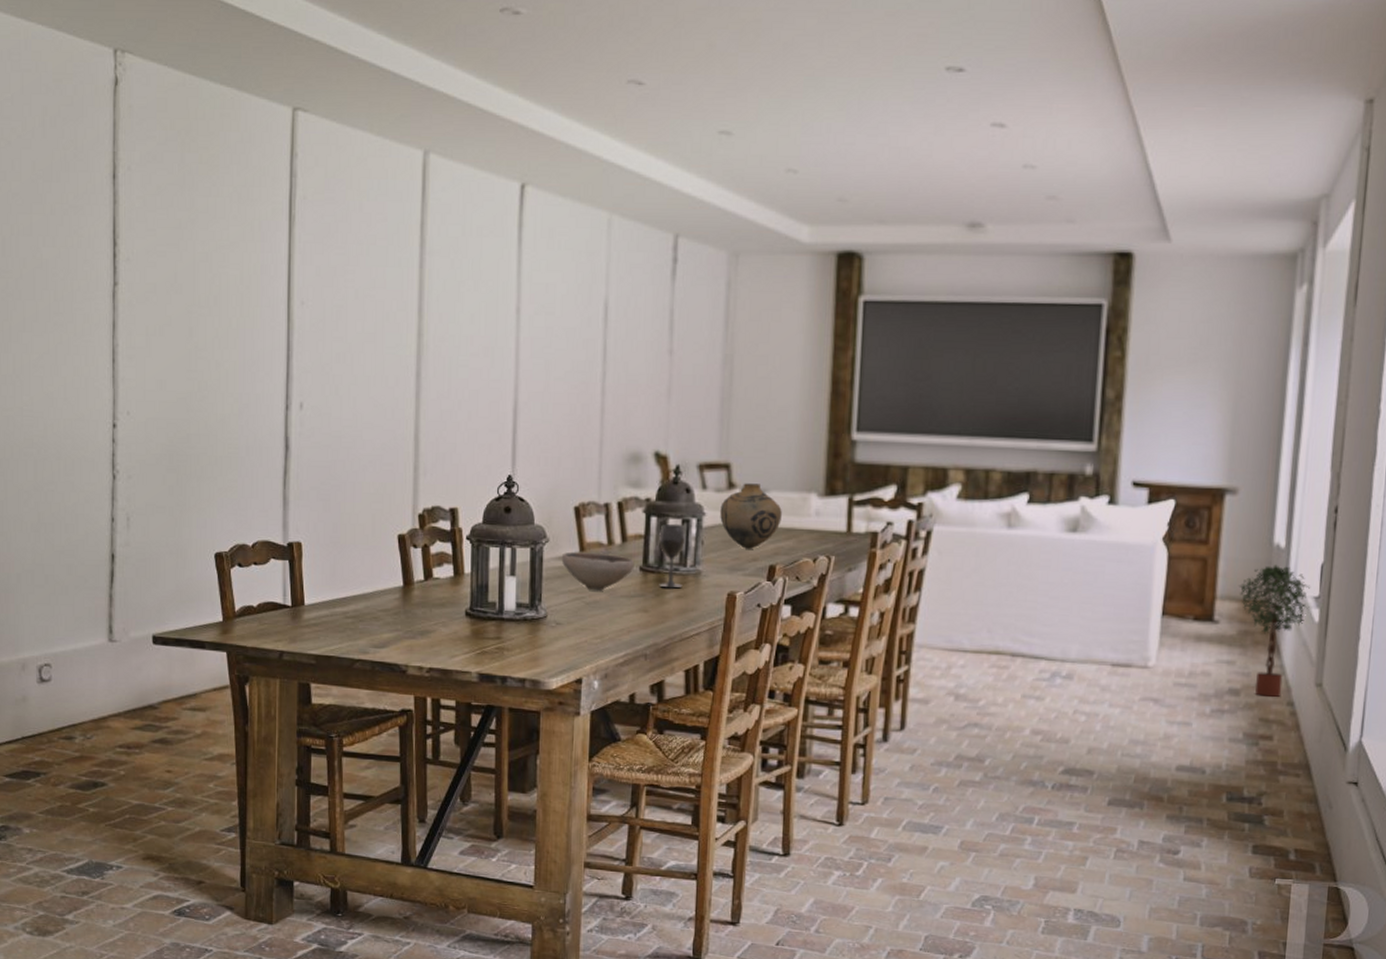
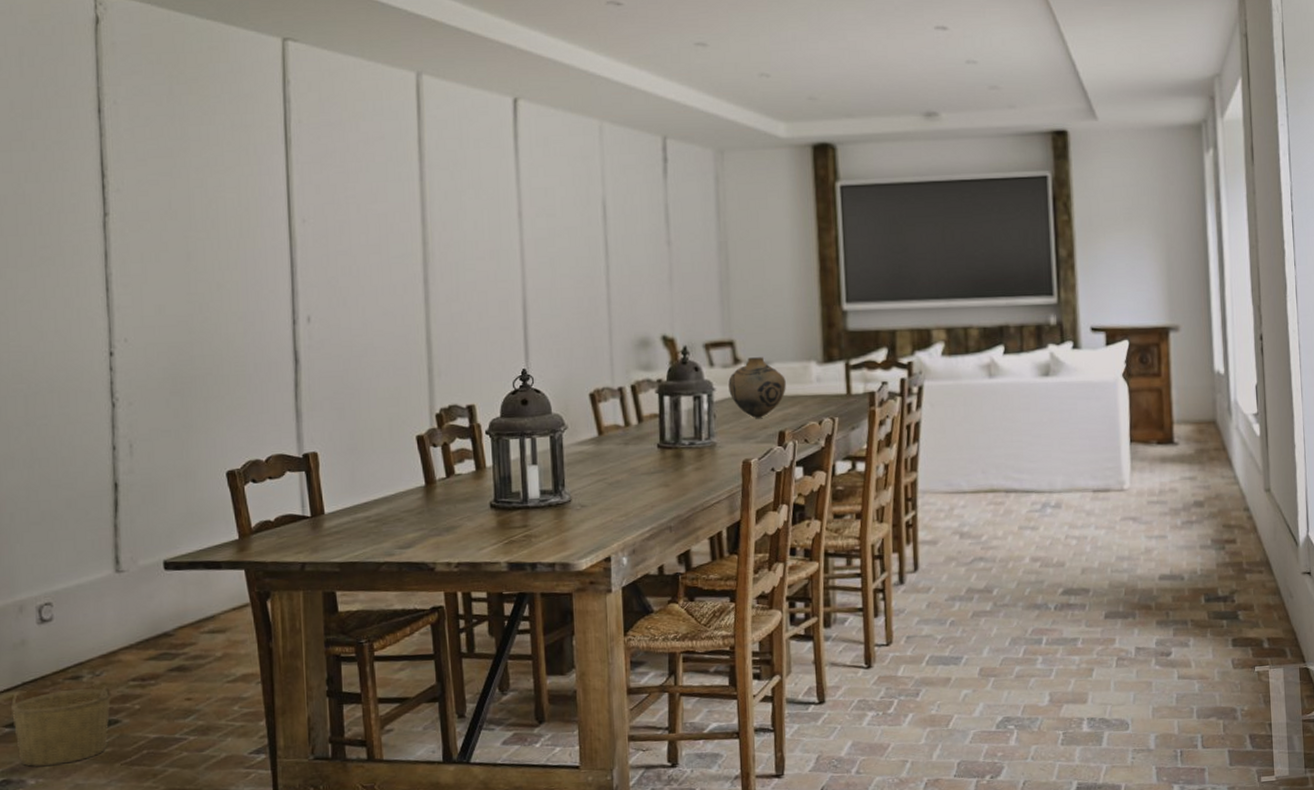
basket: none [12,745,100,818] -> present [11,686,112,767]
bowl: present [561,551,635,591] -> none [581,435,652,471]
wine glass: present [659,523,685,589] -> none [673,400,700,462]
potted tree: present [1239,564,1310,697] -> none [1191,389,1251,505]

